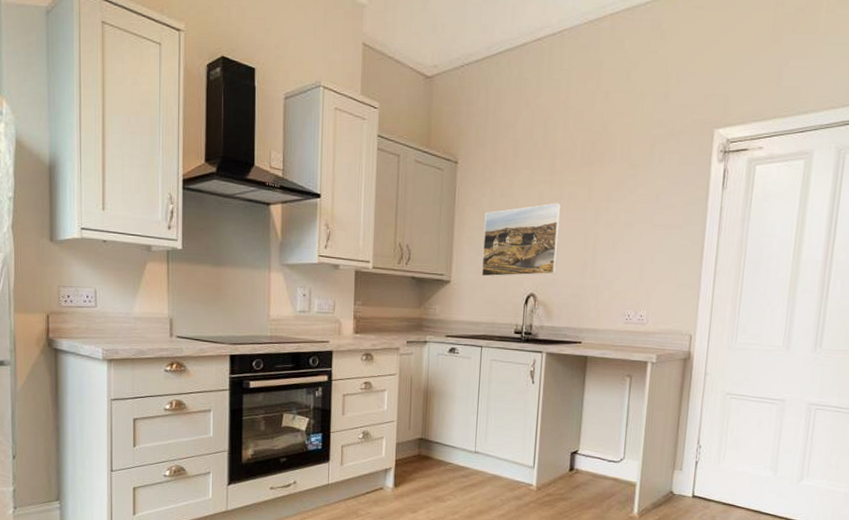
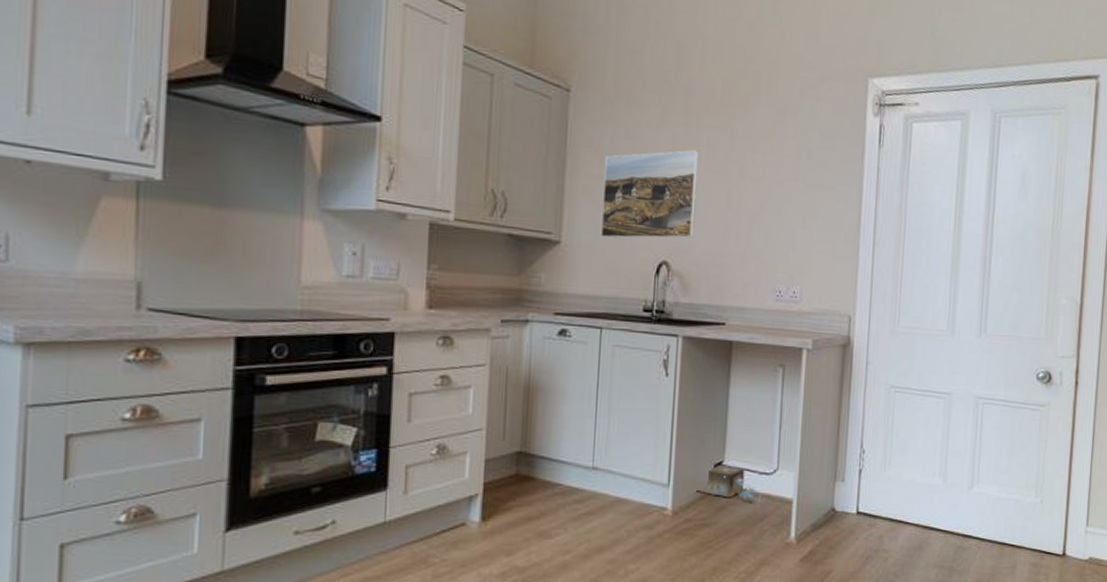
cardboard box: none [556,453,610,483] -> present [696,465,762,501]

